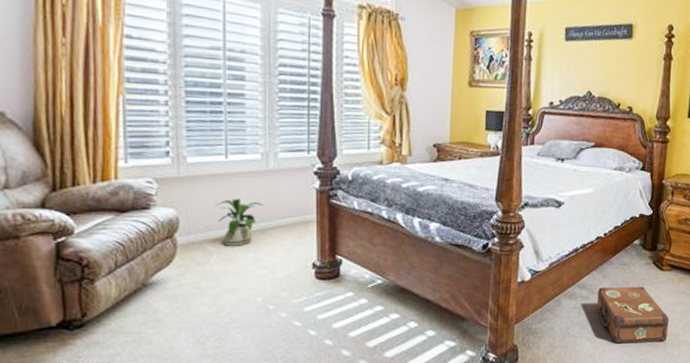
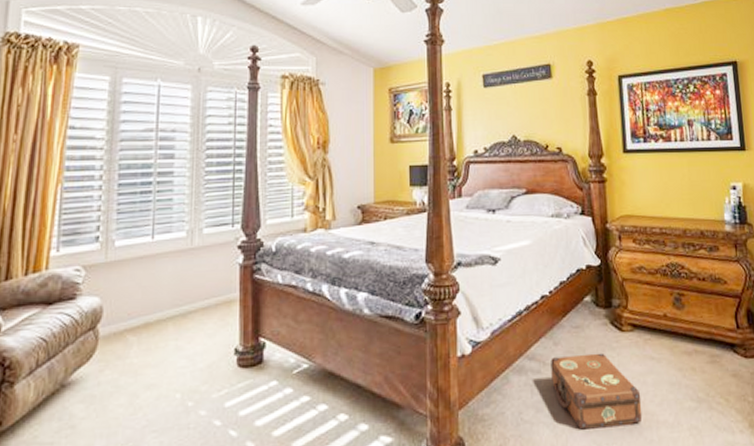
house plant: present [216,198,263,246] -> none [140,280,186,335]

